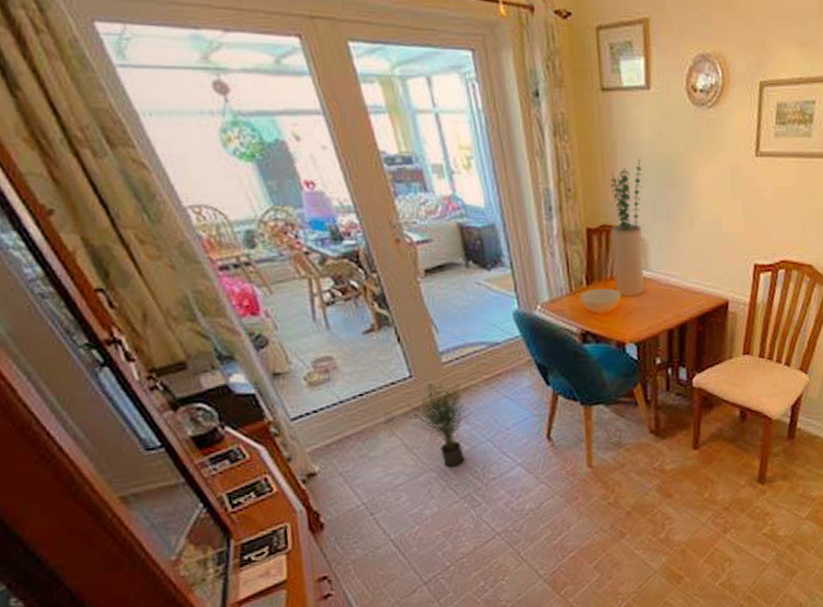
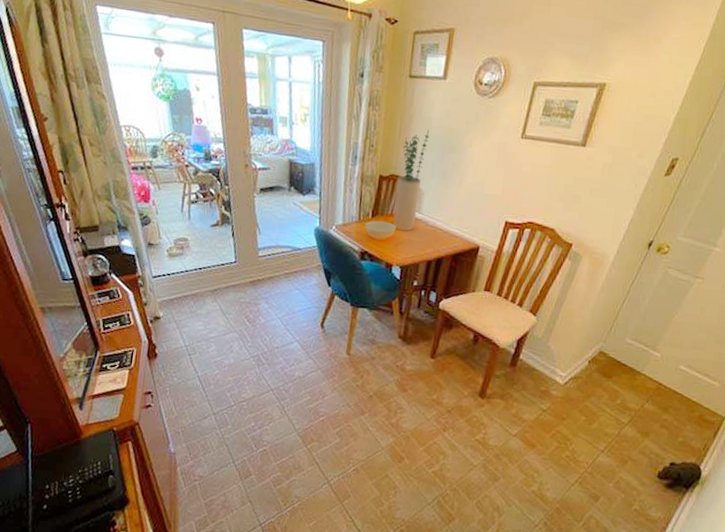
potted plant: present [402,383,470,467] -> none [224,269,270,333]

